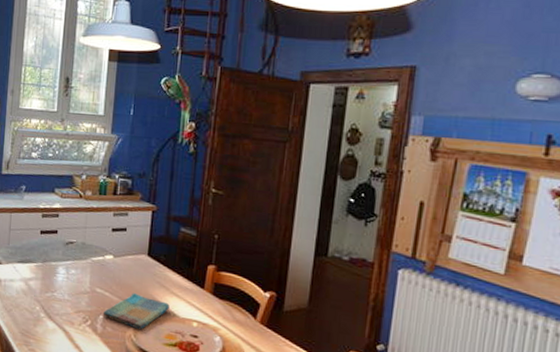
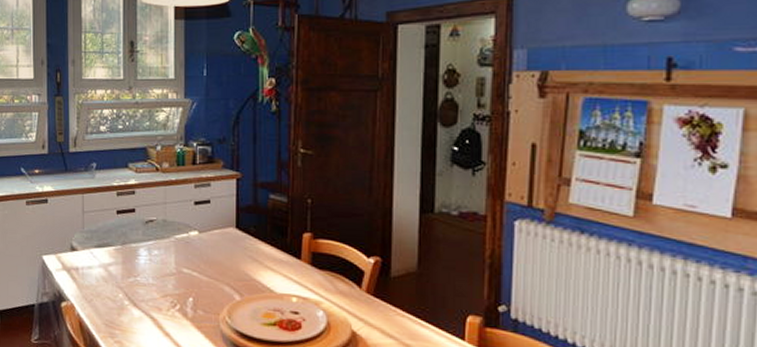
dish towel: present [102,293,170,330] -> none [192,270,265,311]

